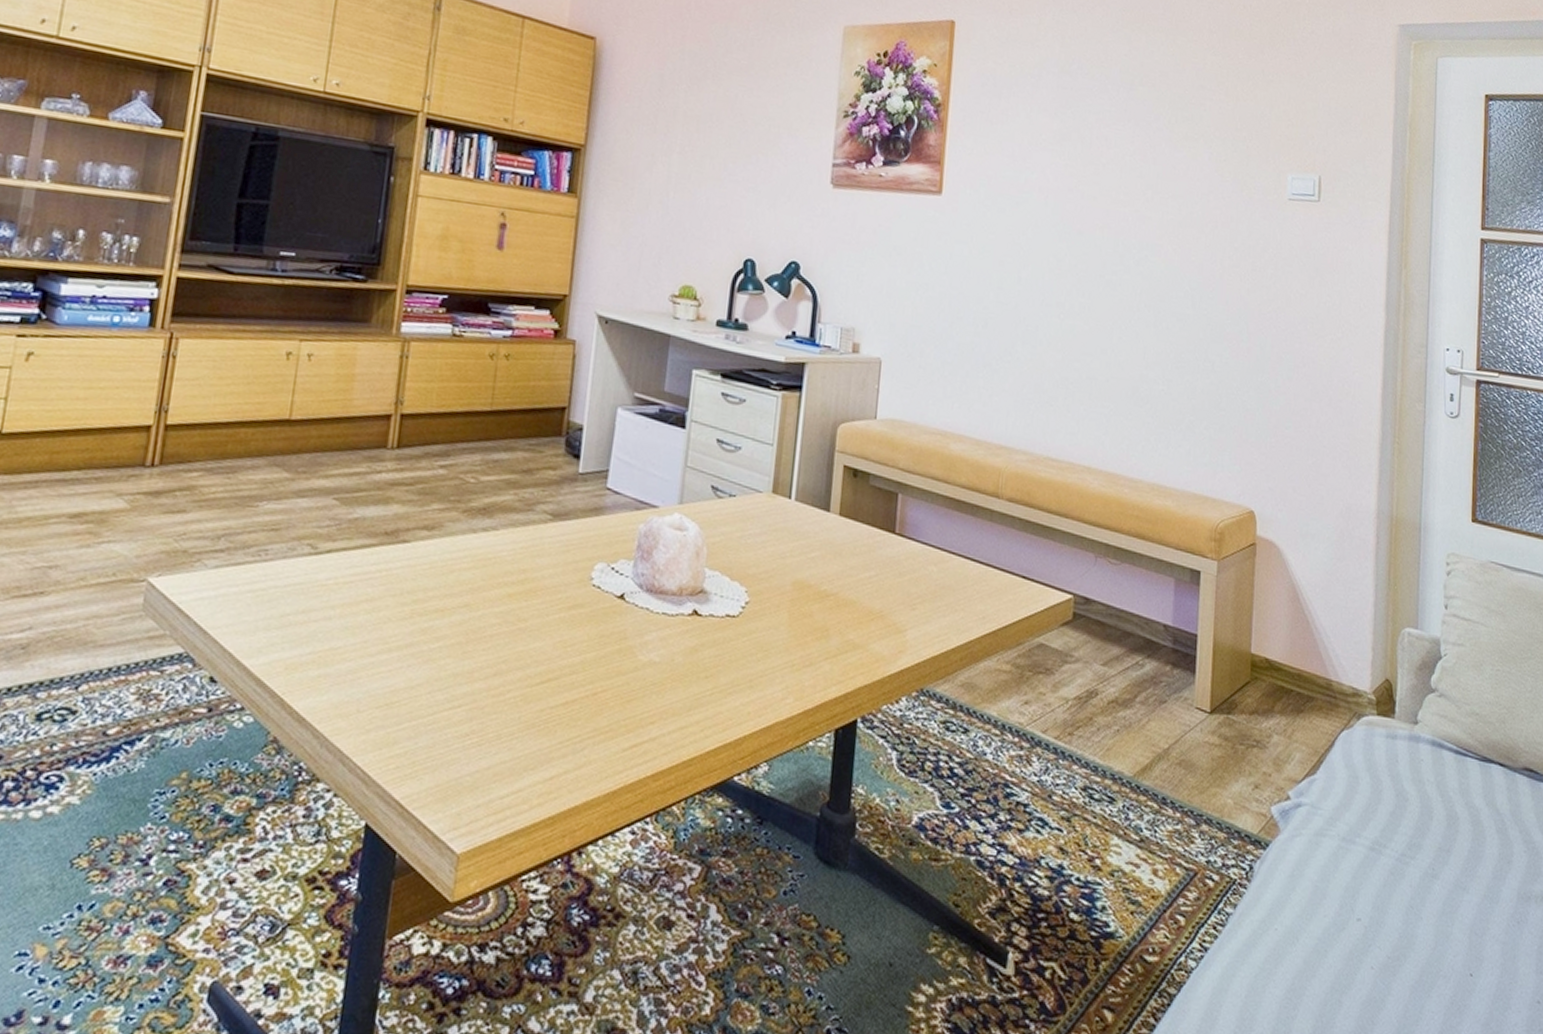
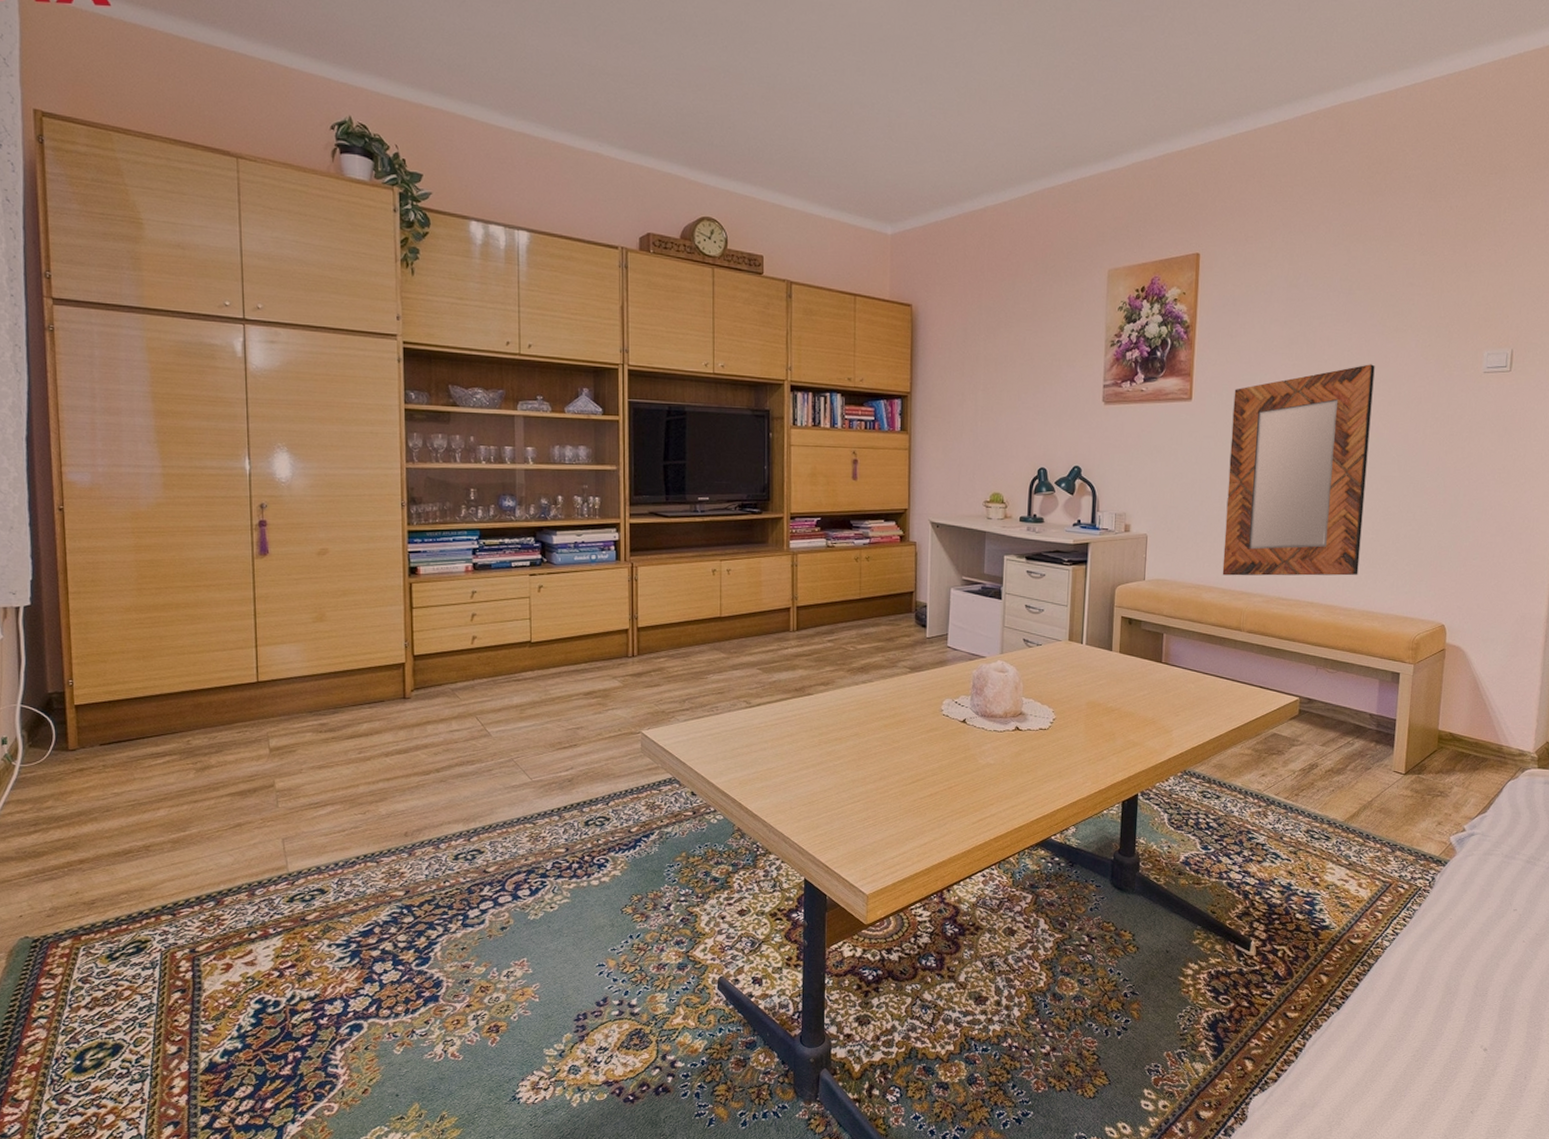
home mirror: none [976,174,1162,436] -> present [1222,364,1375,576]

